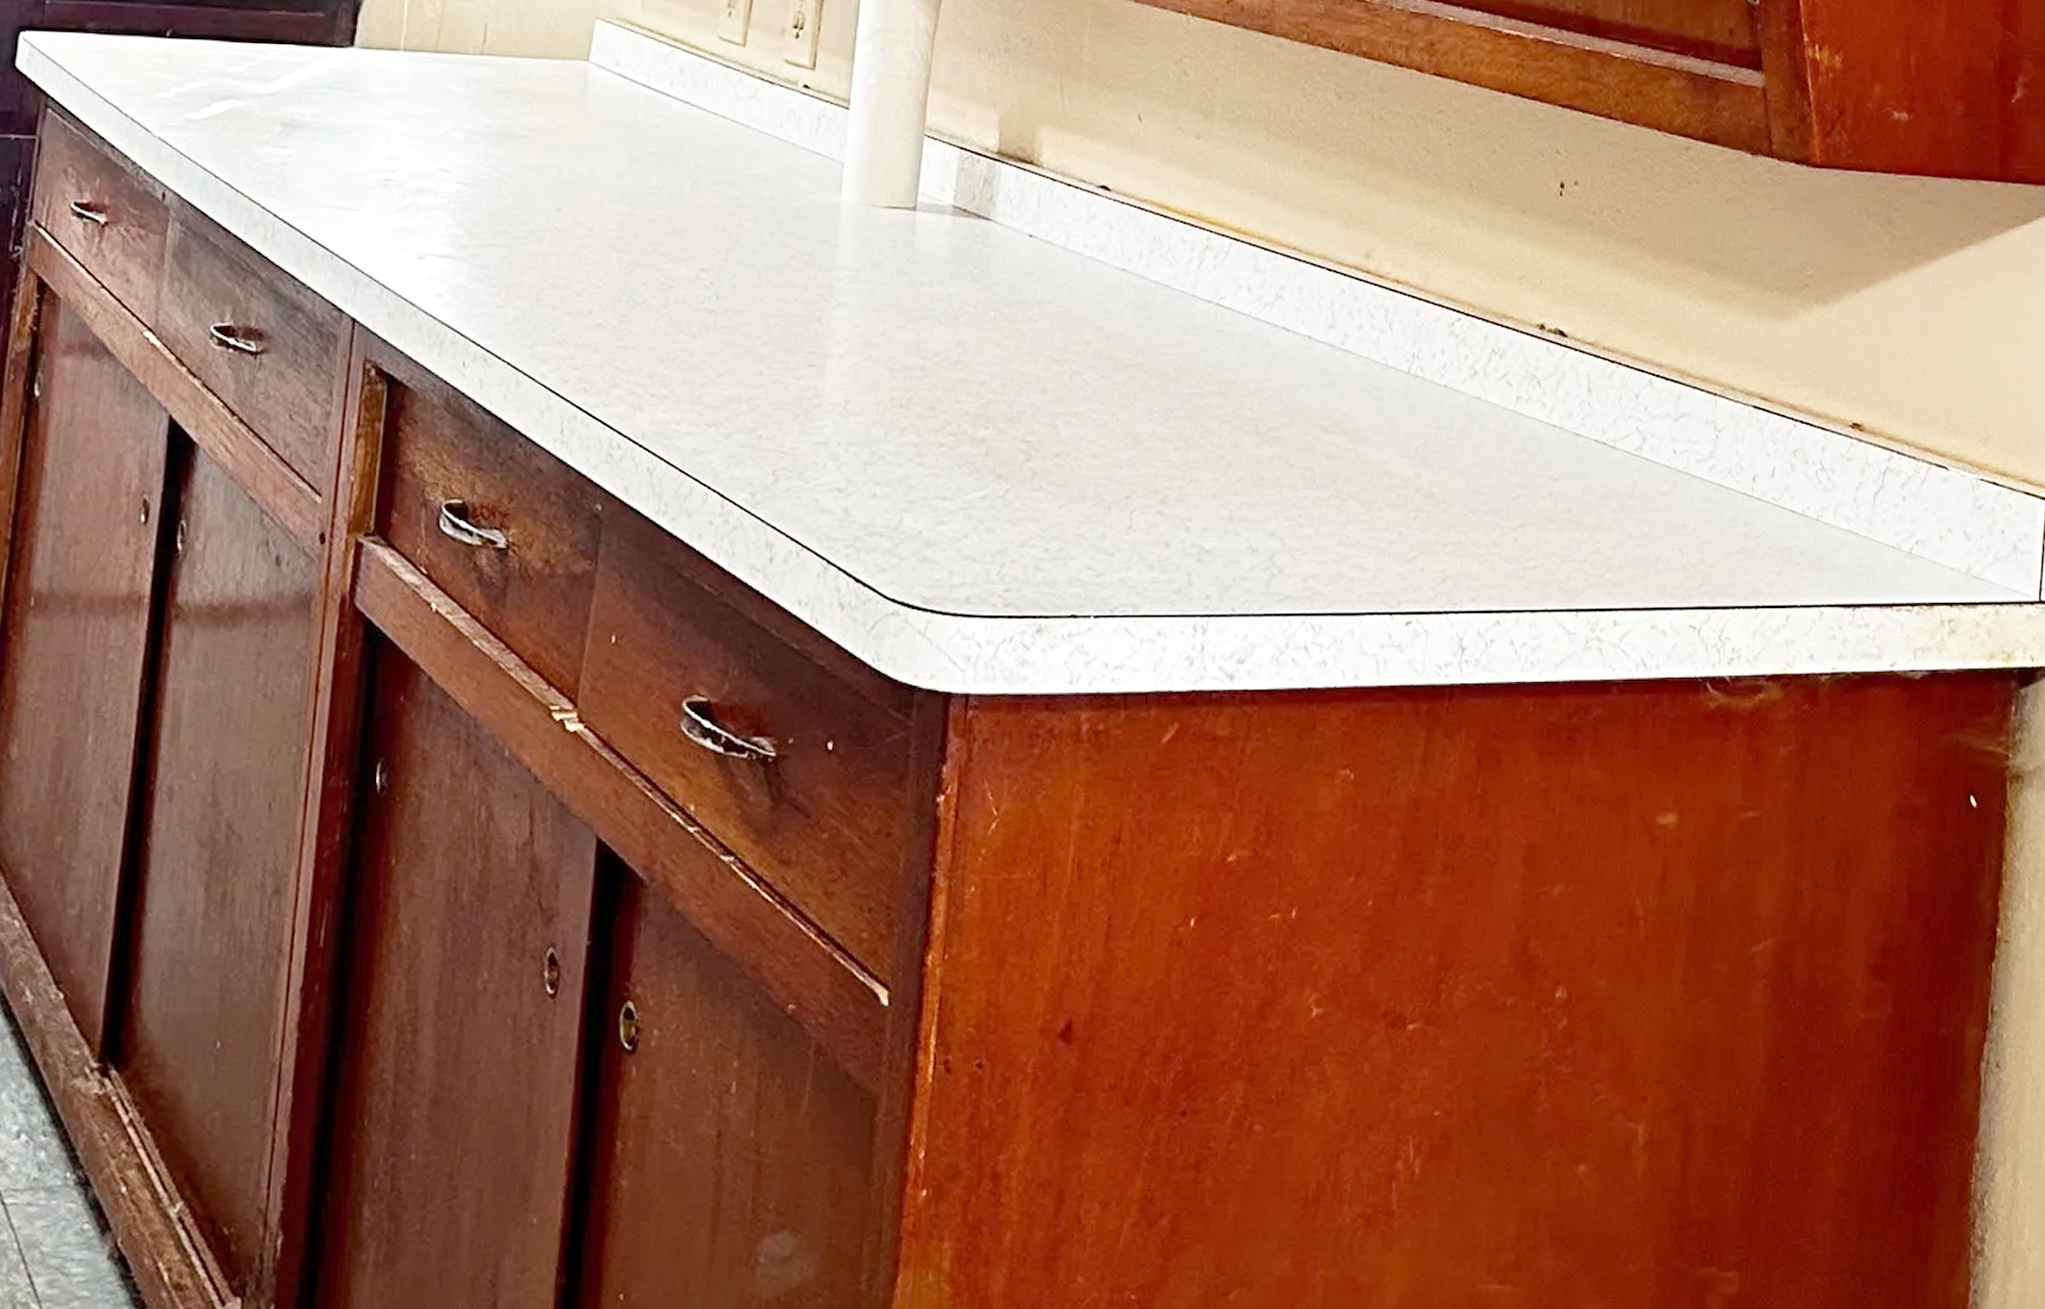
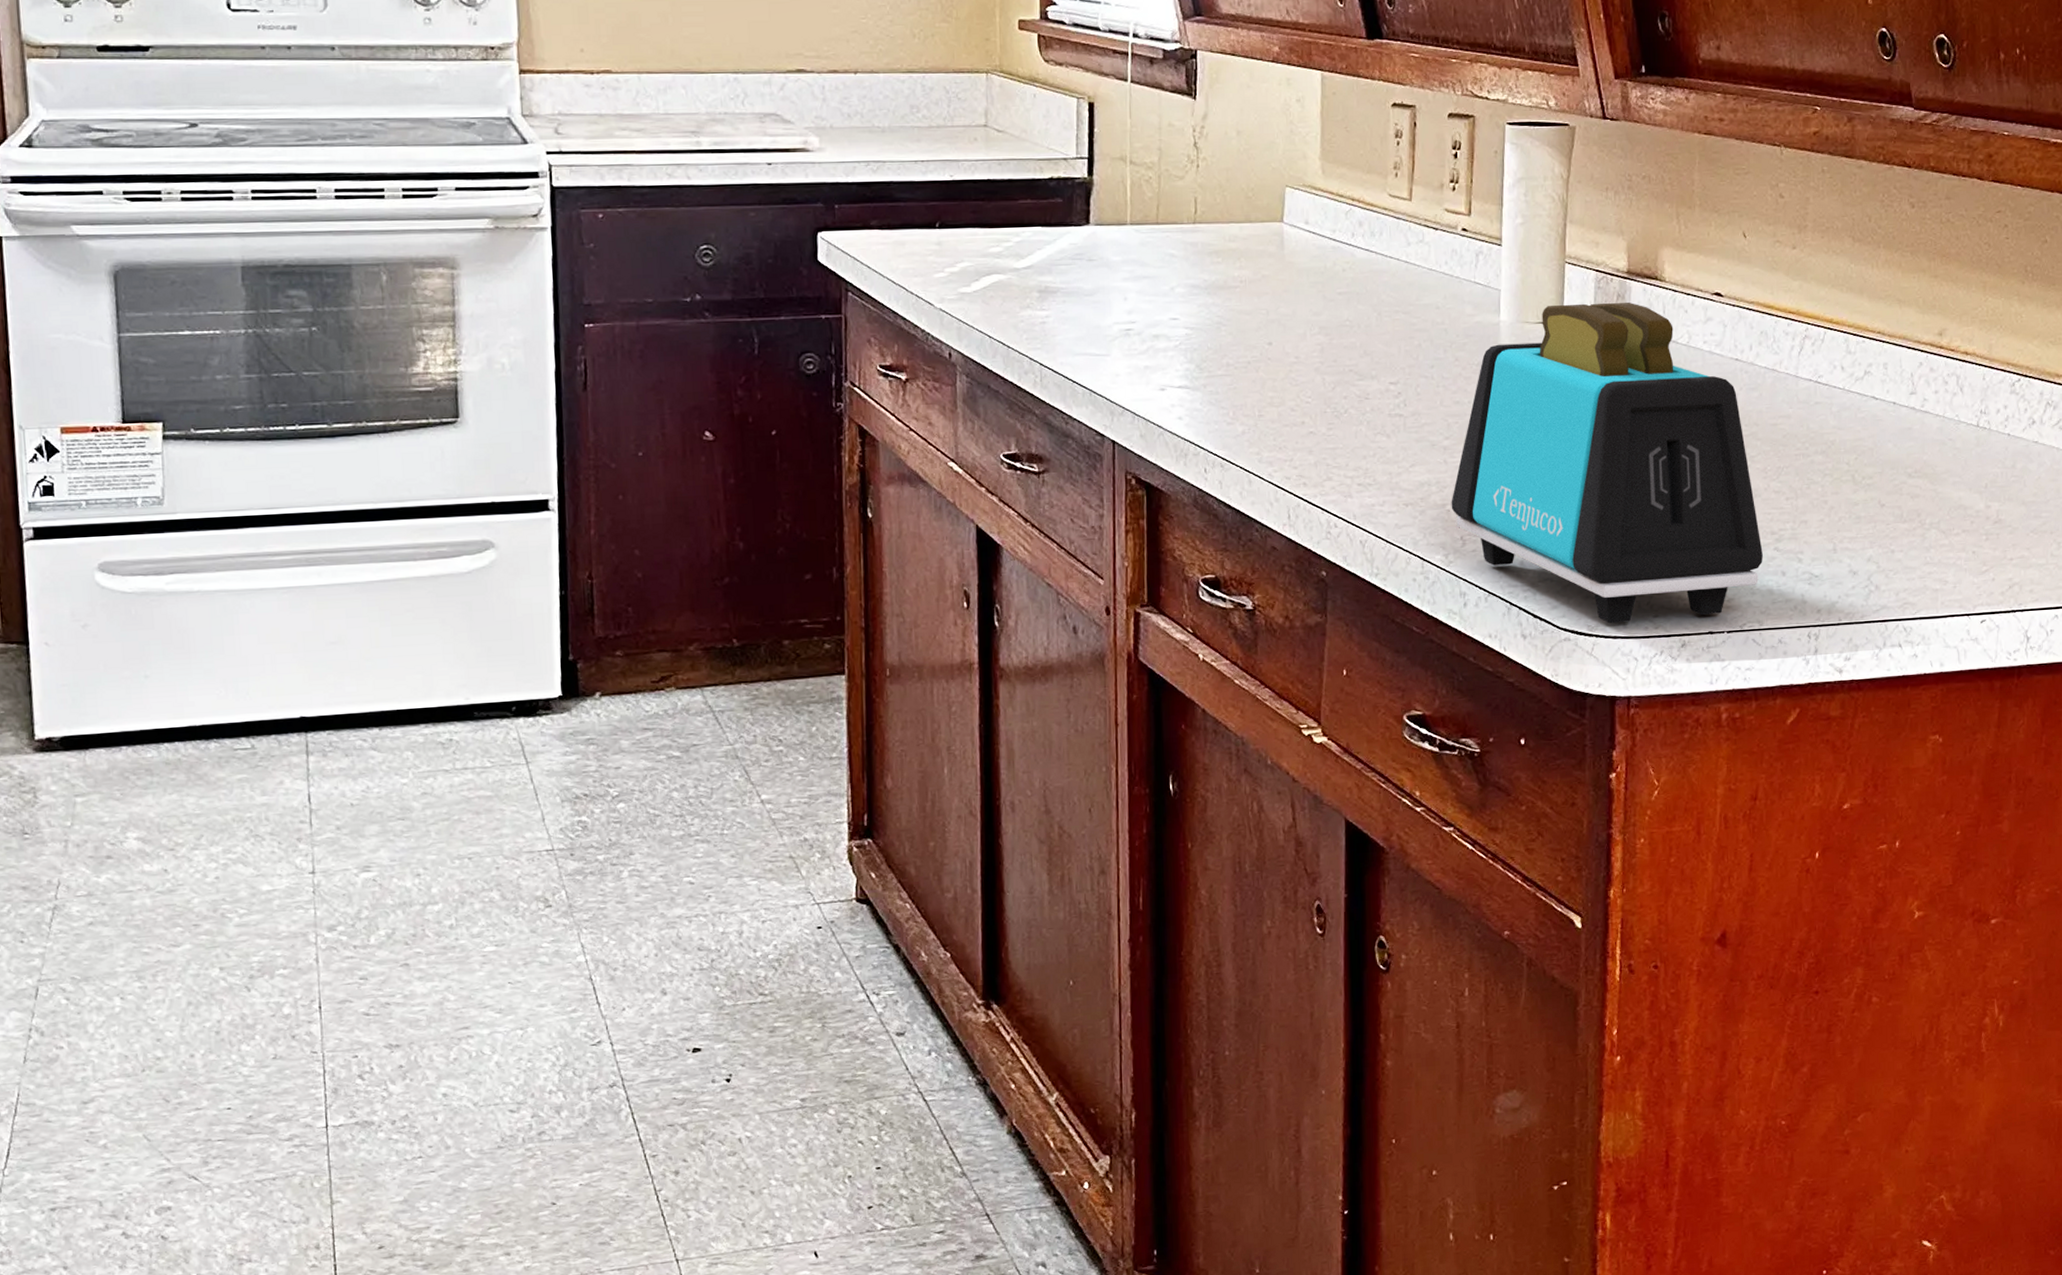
toaster: none [763,186,1143,597] -> present [1451,303,1763,624]

